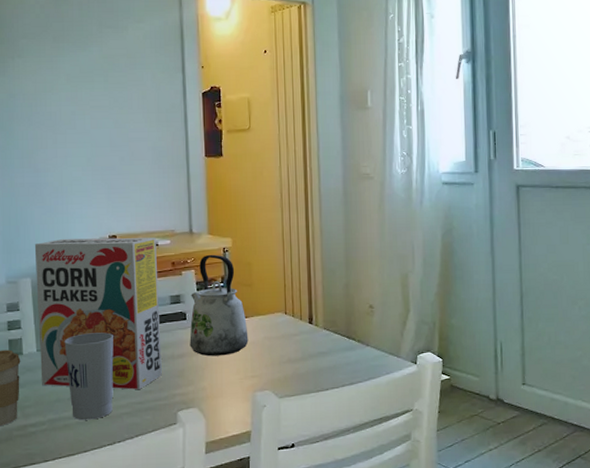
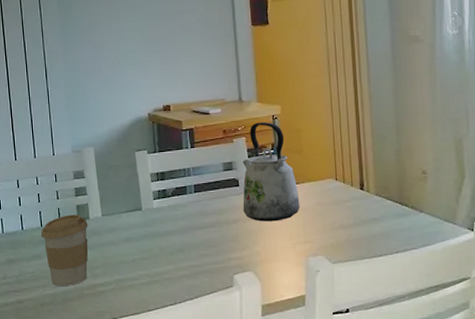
cereal box: present [34,237,162,390] -> none [95,106,218,253]
cup: present [64,332,114,420] -> none [126,198,173,281]

